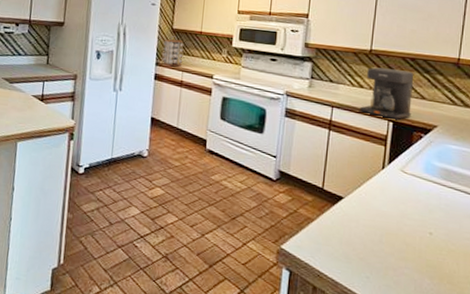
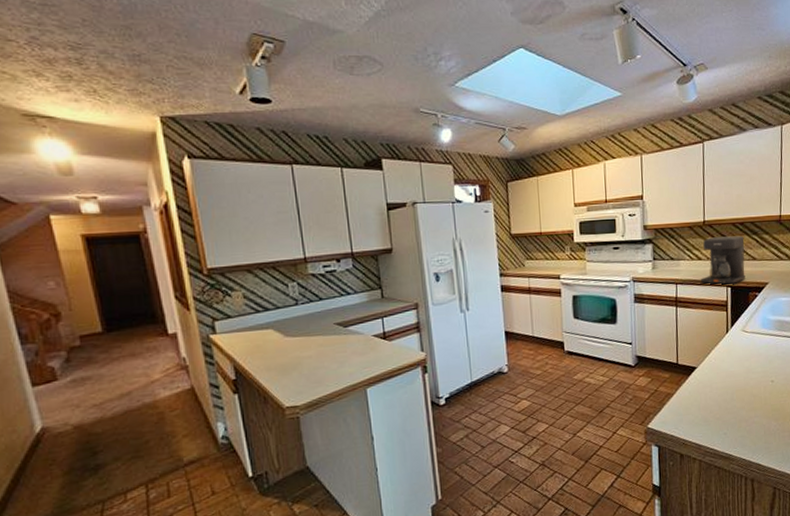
spice rack: present [162,36,184,67] -> none [504,242,527,275]

